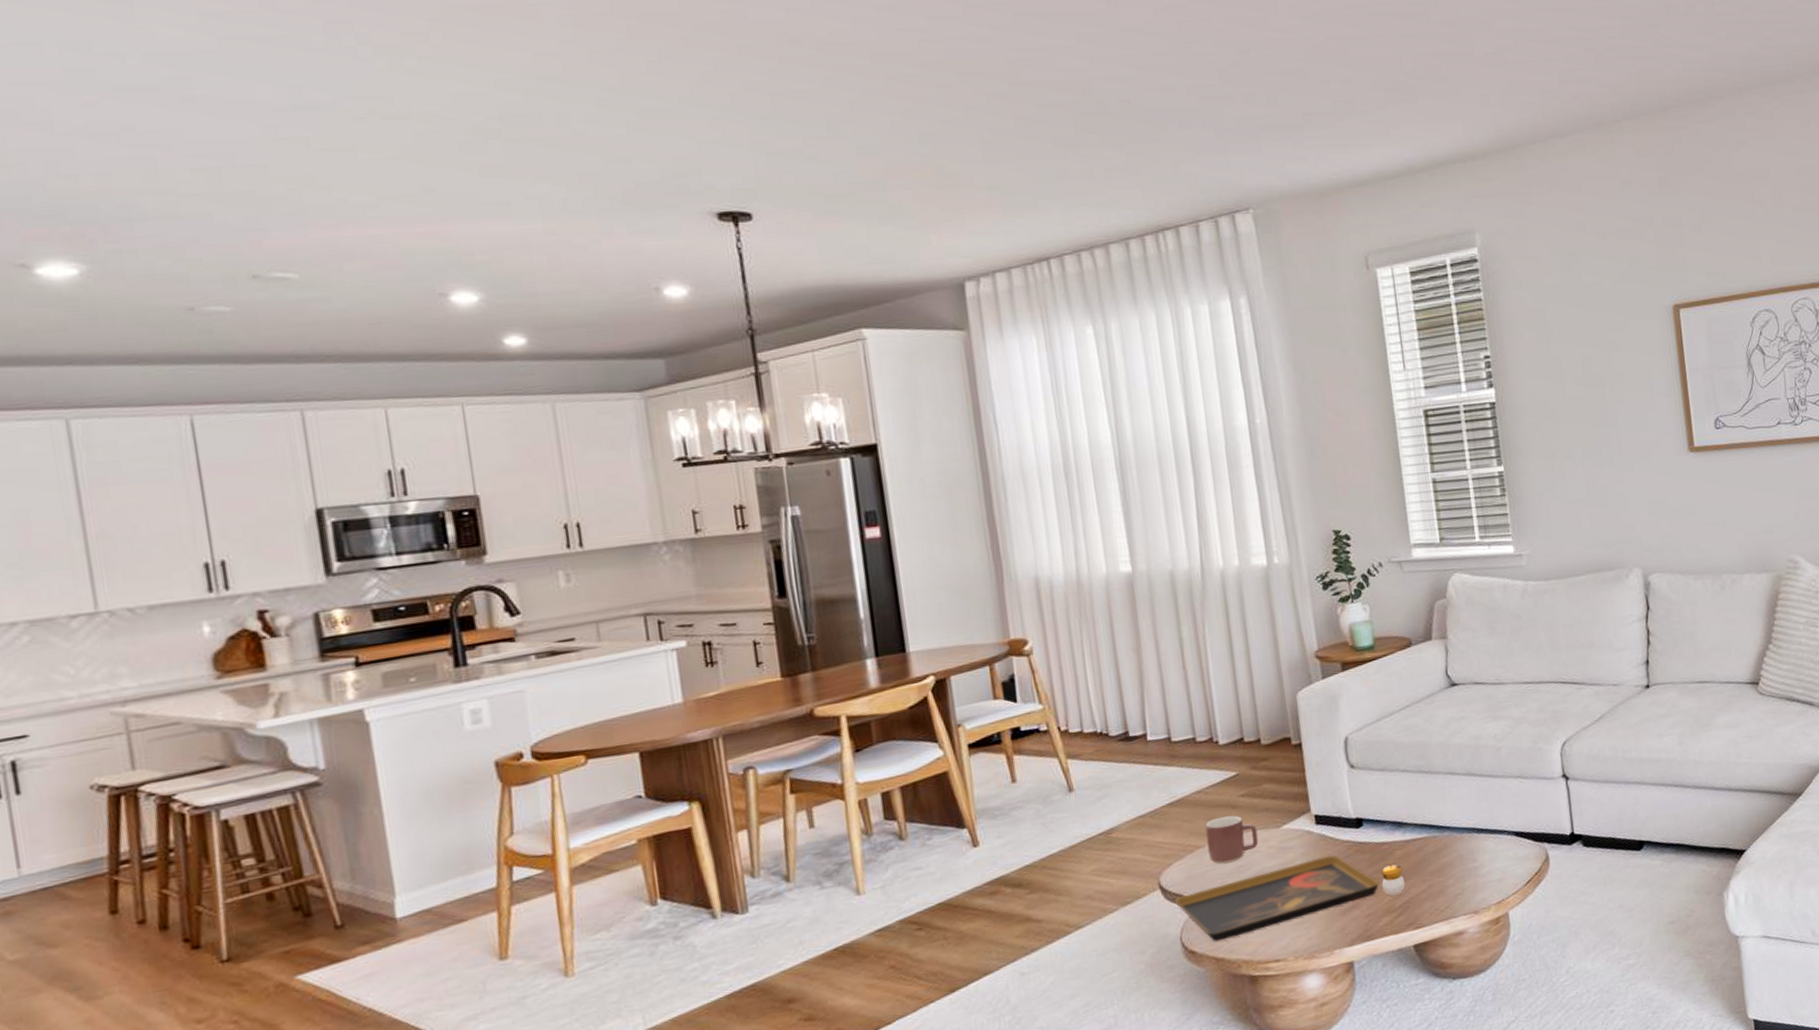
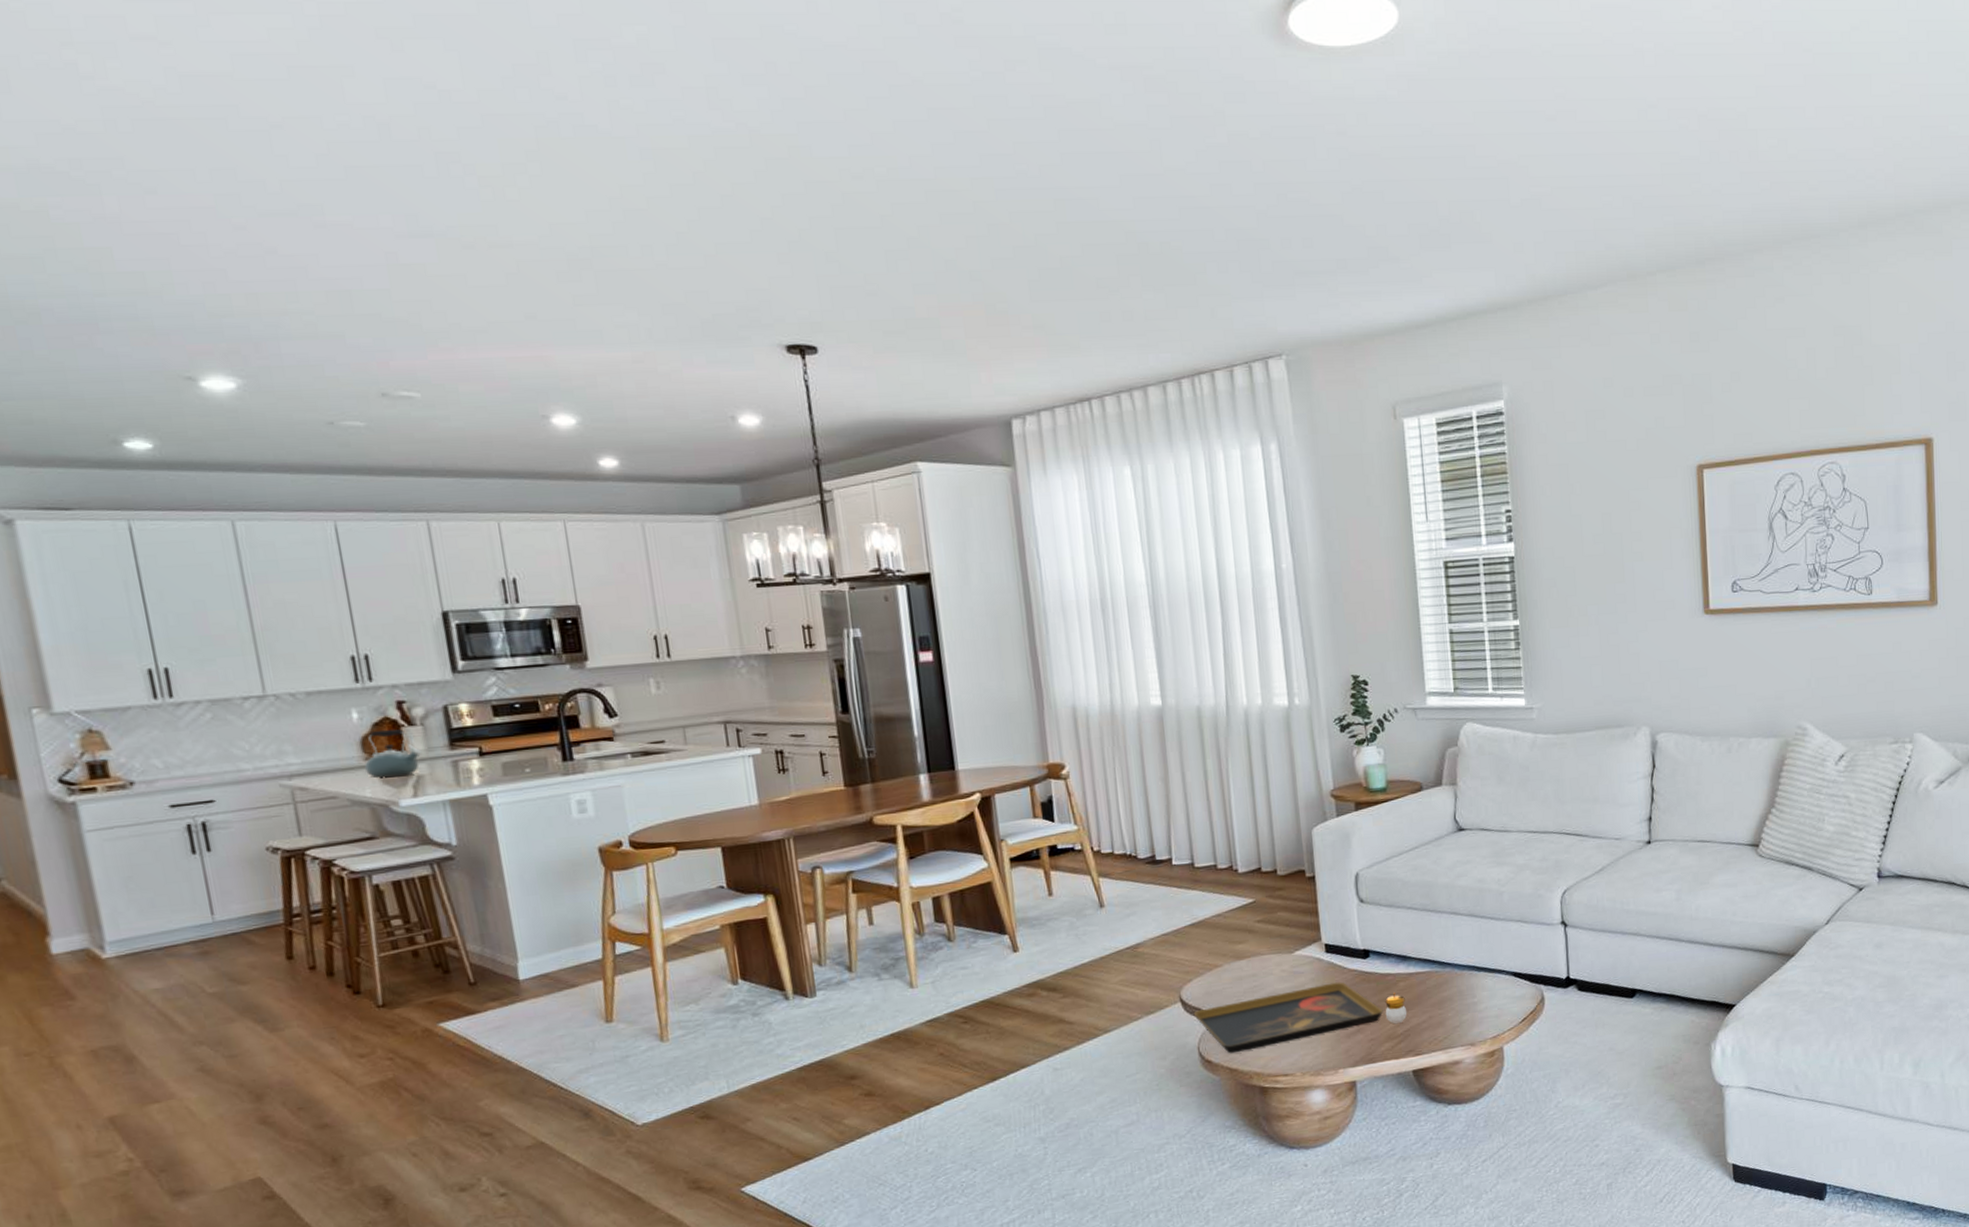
kettle: none [216,642,287,699] -> present [364,729,422,779]
mug: present [1205,815,1259,865] -> none [1223,939,1272,984]

